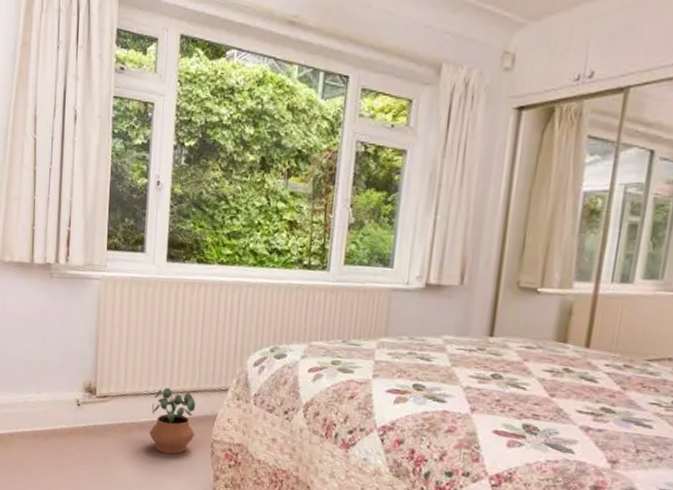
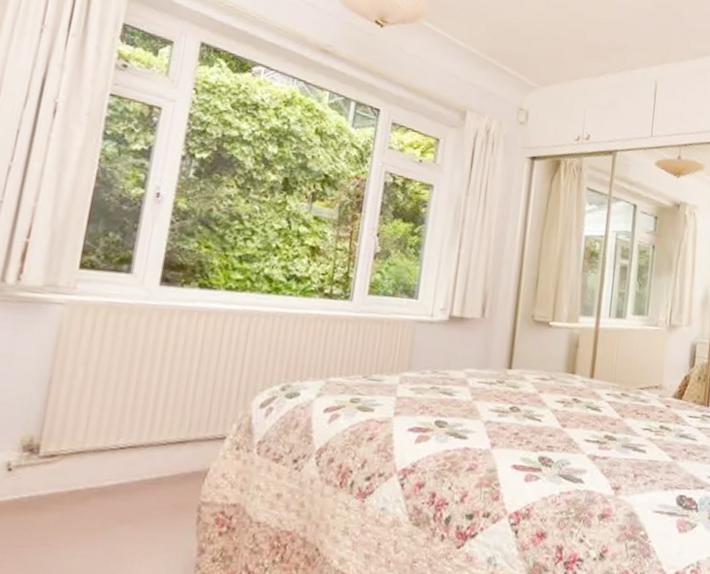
potted plant: present [149,387,196,455] -> none [113,439,182,526]

